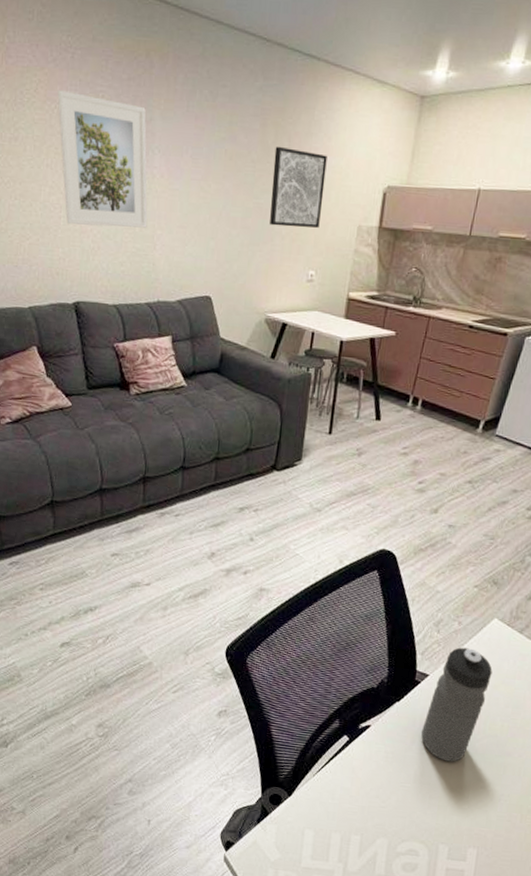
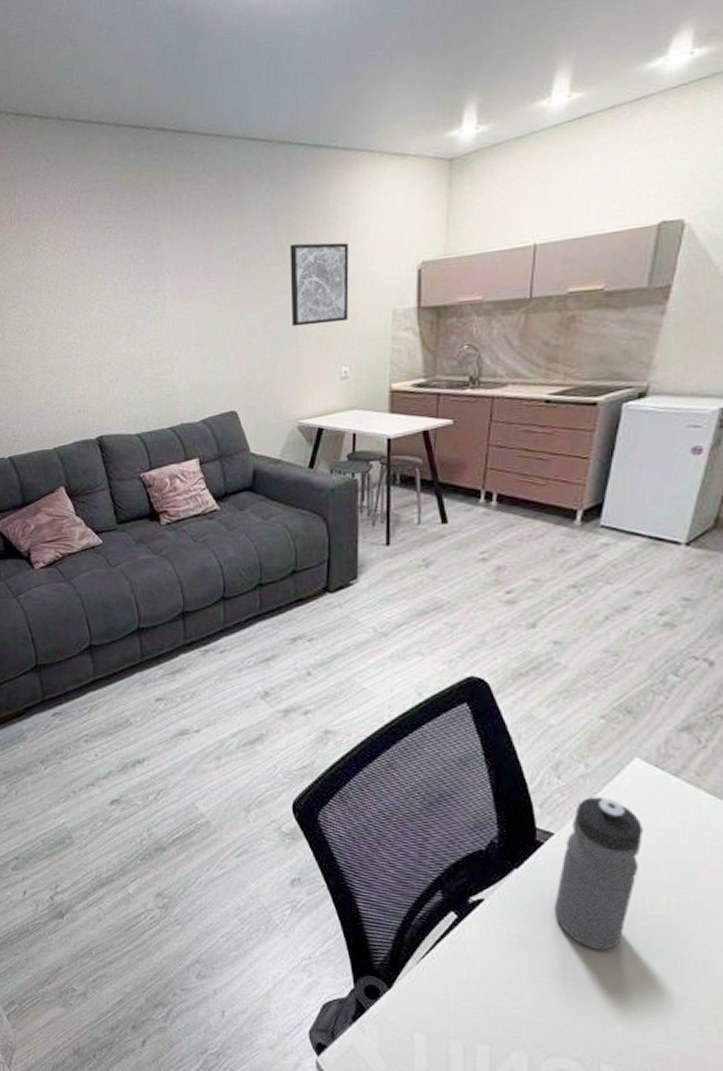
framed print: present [57,90,148,228] -> none [66,233,164,361]

